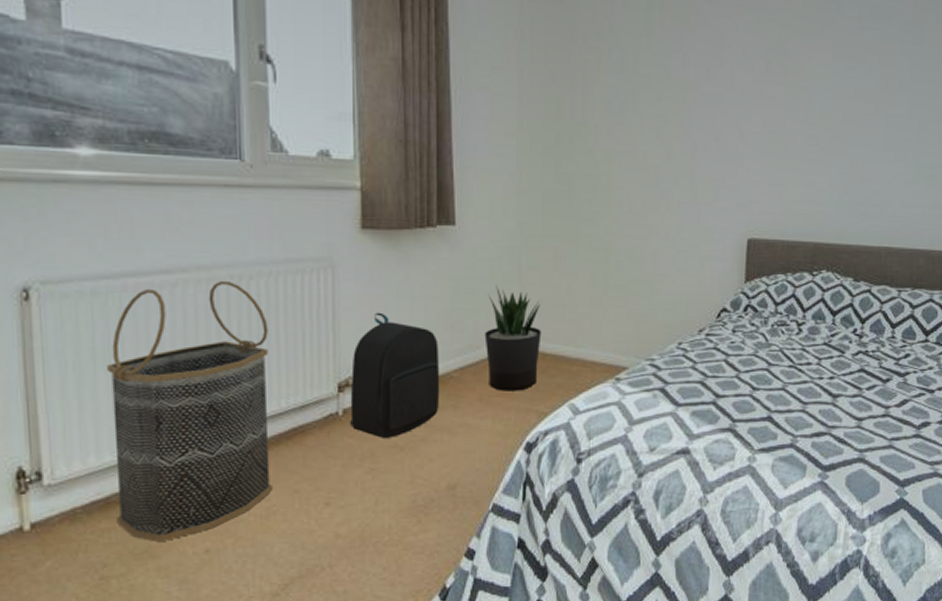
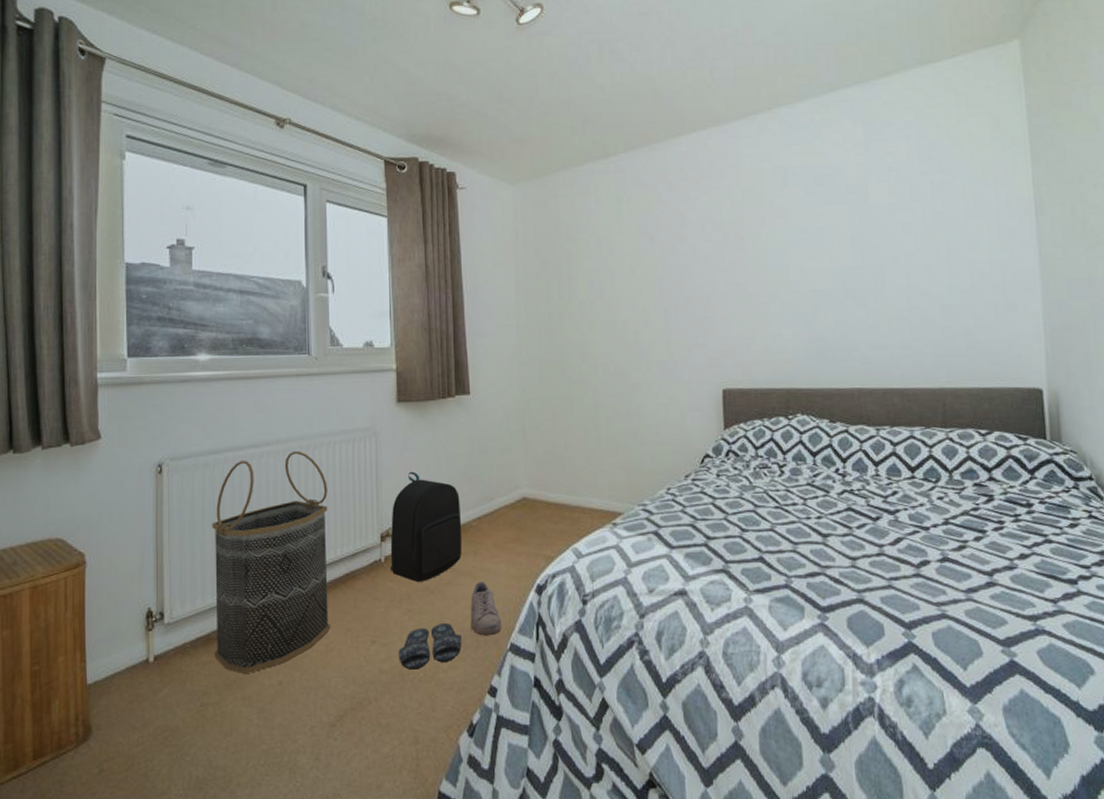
slippers: none [358,482,436,533] -> present [398,622,462,670]
shoe: none [447,439,484,497] -> present [470,582,502,636]
planter: present [484,285,542,391] -> none [497,443,545,538]

